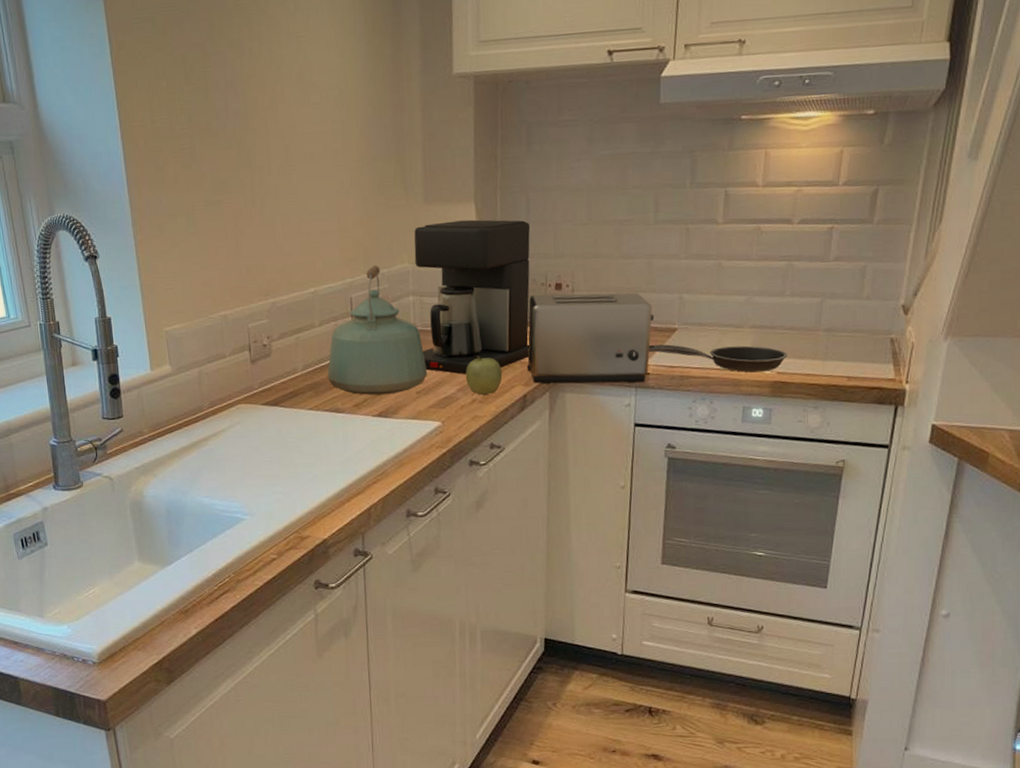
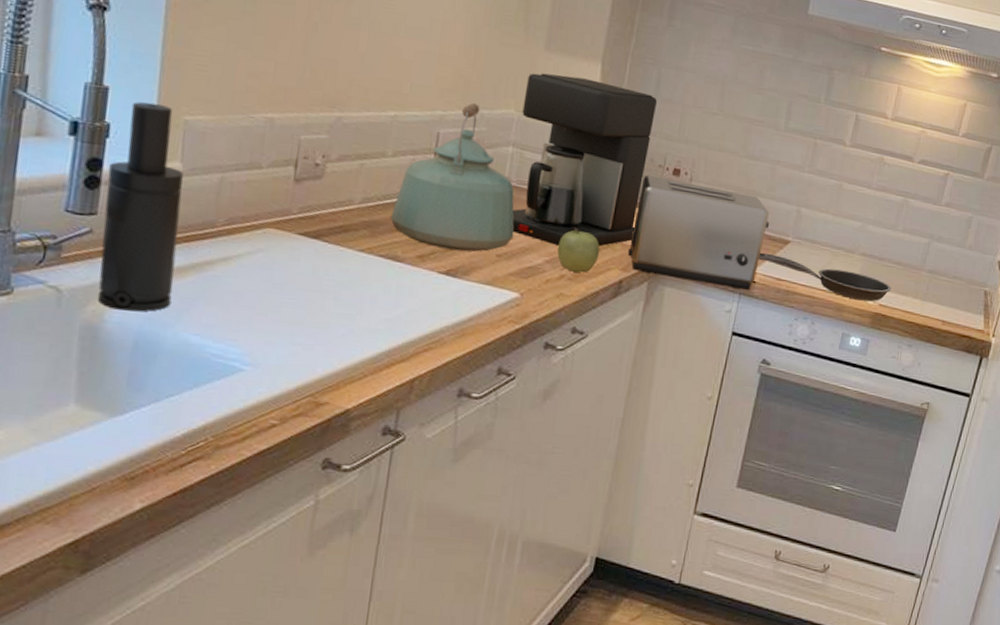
soap dispenser: none [123,323,185,487] -> present [97,101,183,312]

